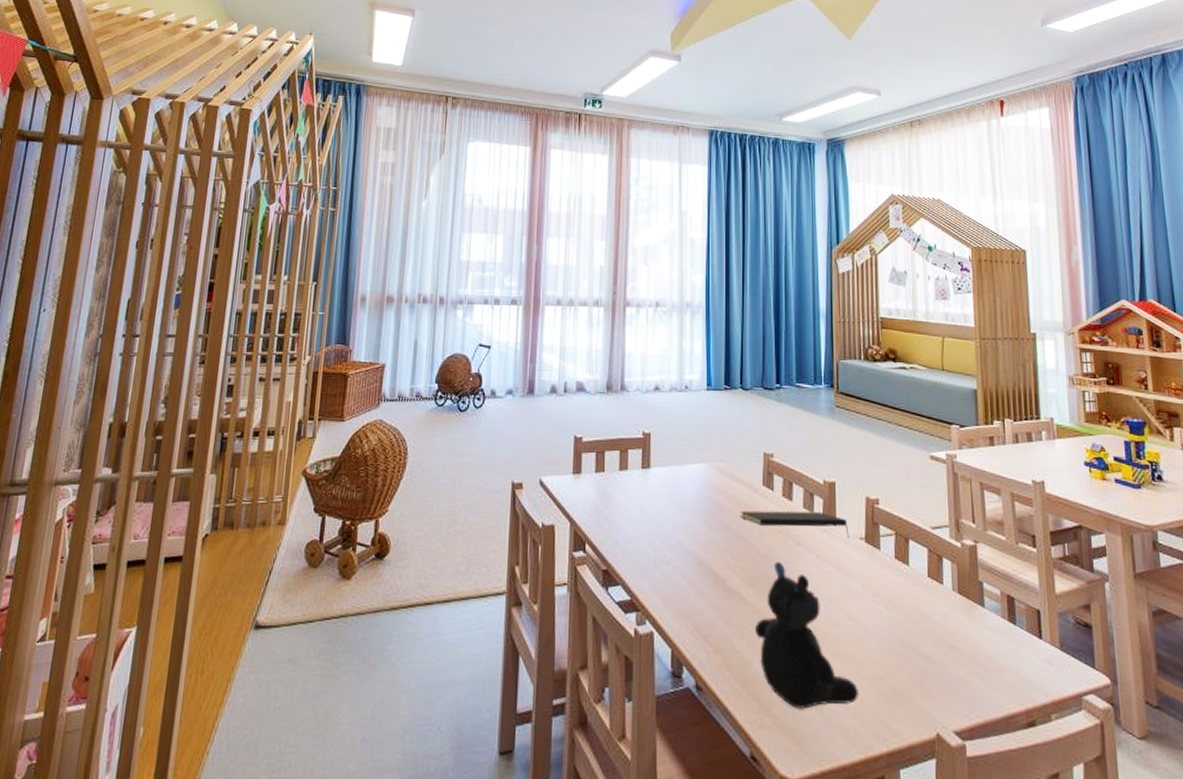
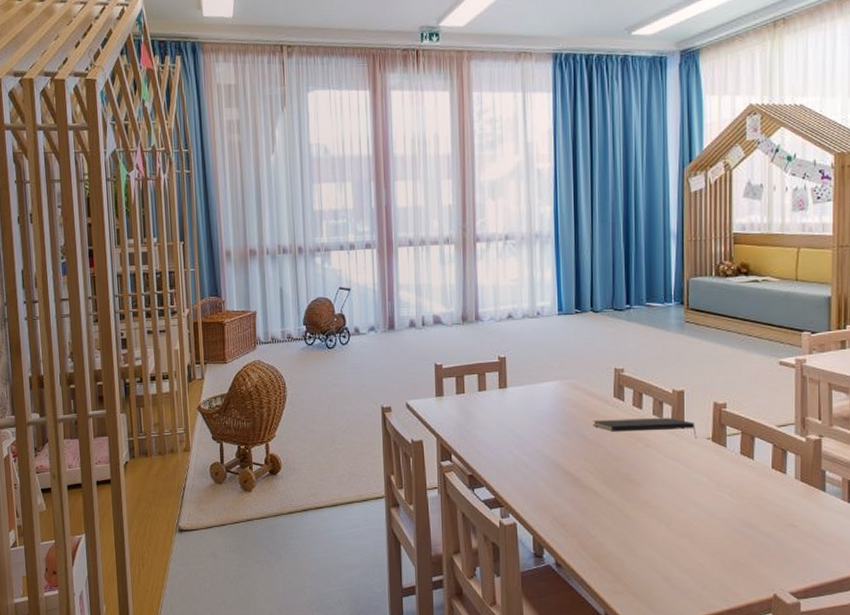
teddy bear: present [755,562,860,710] -> none [608,462,704,580]

